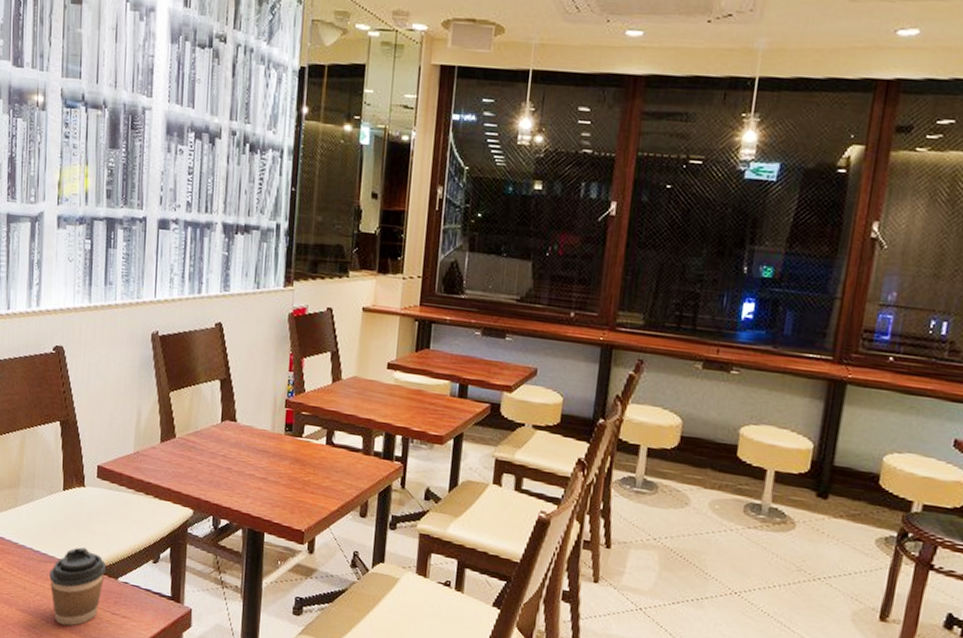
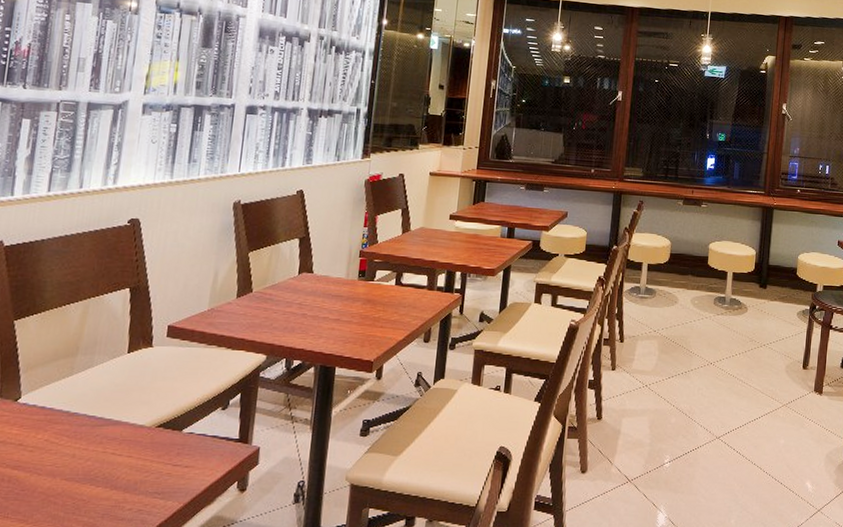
coffee cup: present [49,547,107,626] -> none [104,406,171,486]

